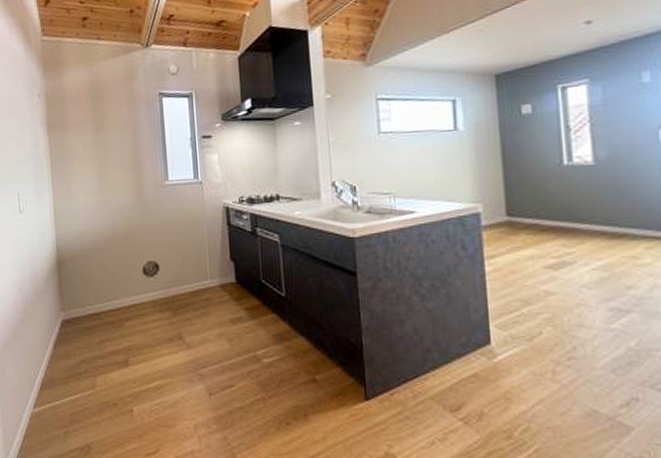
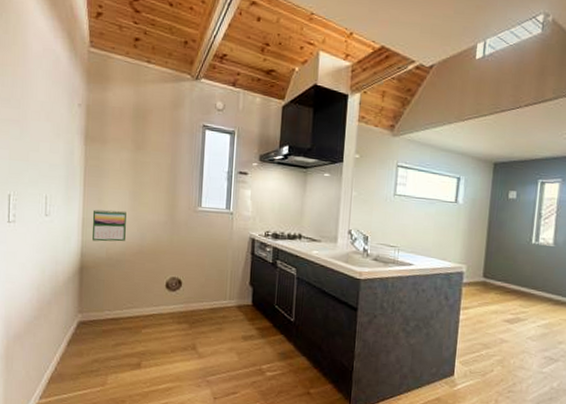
calendar: none [63,196,97,233] -> present [92,209,126,242]

